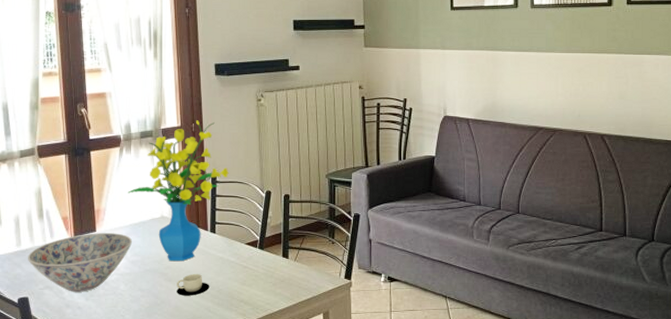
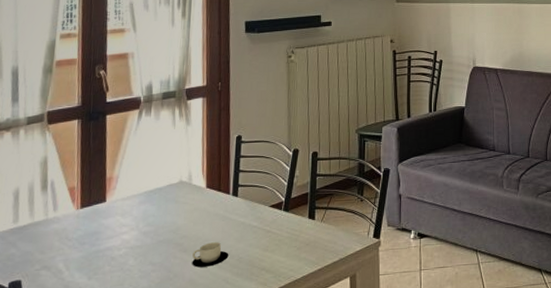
bowl: present [28,233,133,292] -> none [25,202,147,271]
bouquet: present [128,120,229,261] -> none [144,79,255,229]

